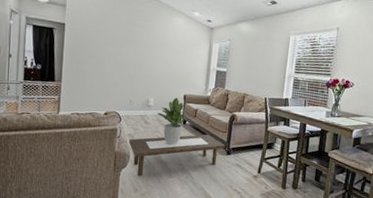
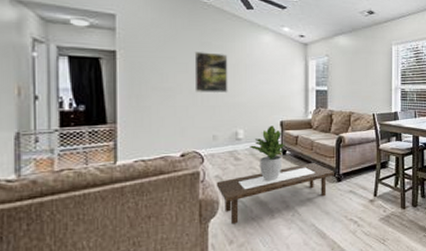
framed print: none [119,29,147,65] -> present [194,52,228,94]

